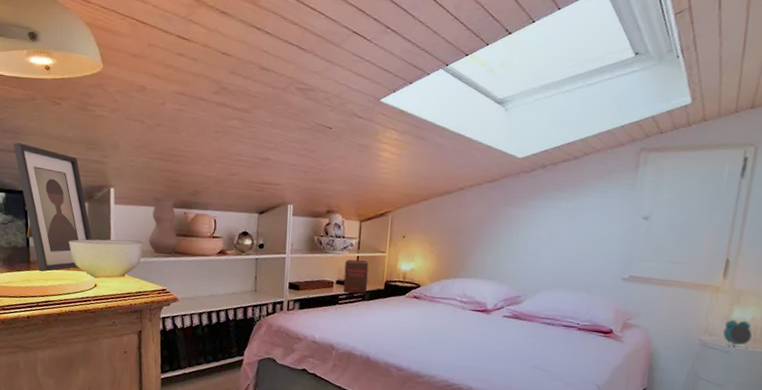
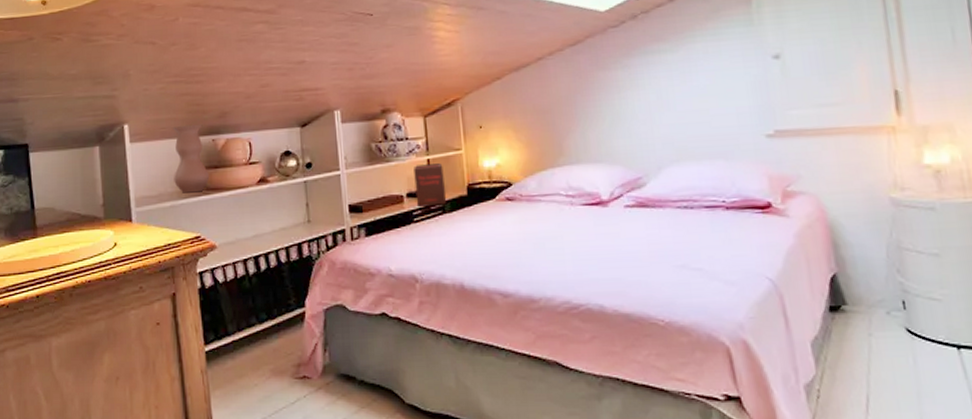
picture frame: present [13,143,92,272] -> none [10,90,107,238]
bowl: present [69,239,143,278] -> none [80,182,168,235]
alarm clock: present [722,316,752,348] -> none [917,159,959,201]

